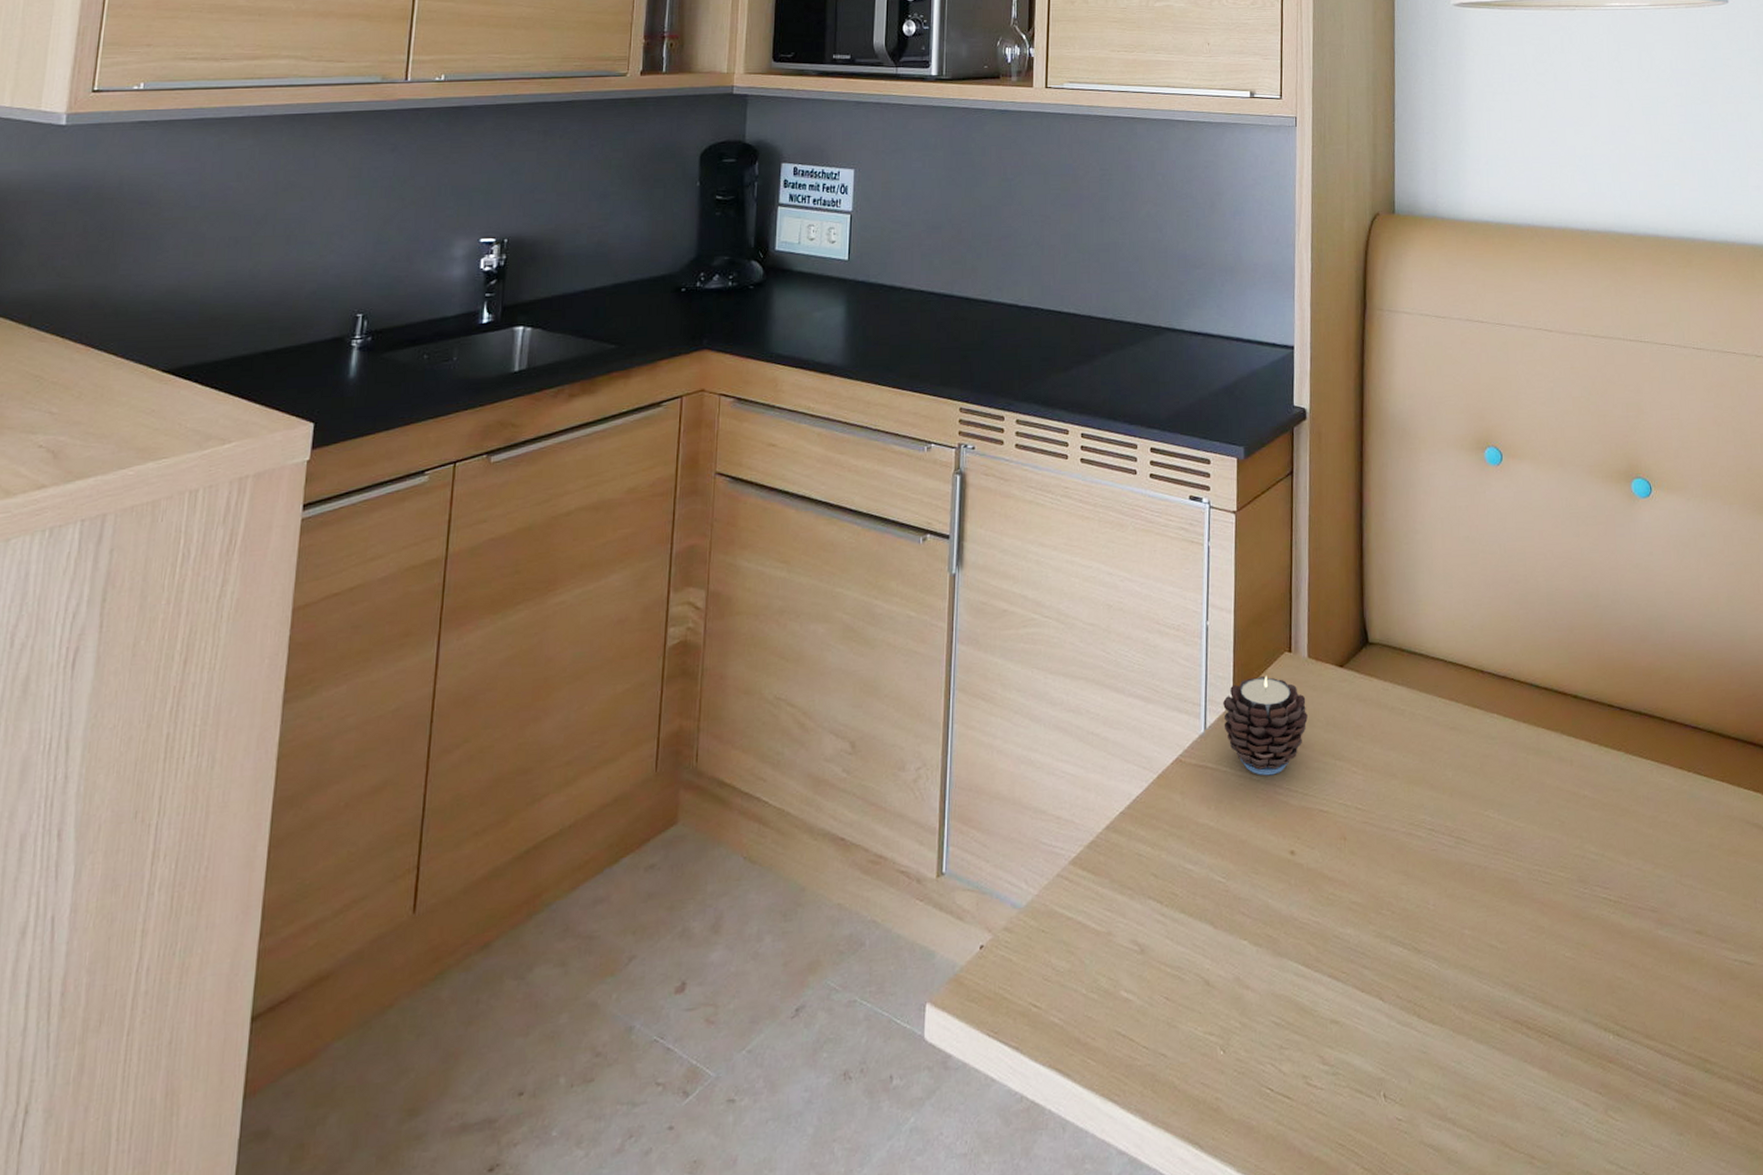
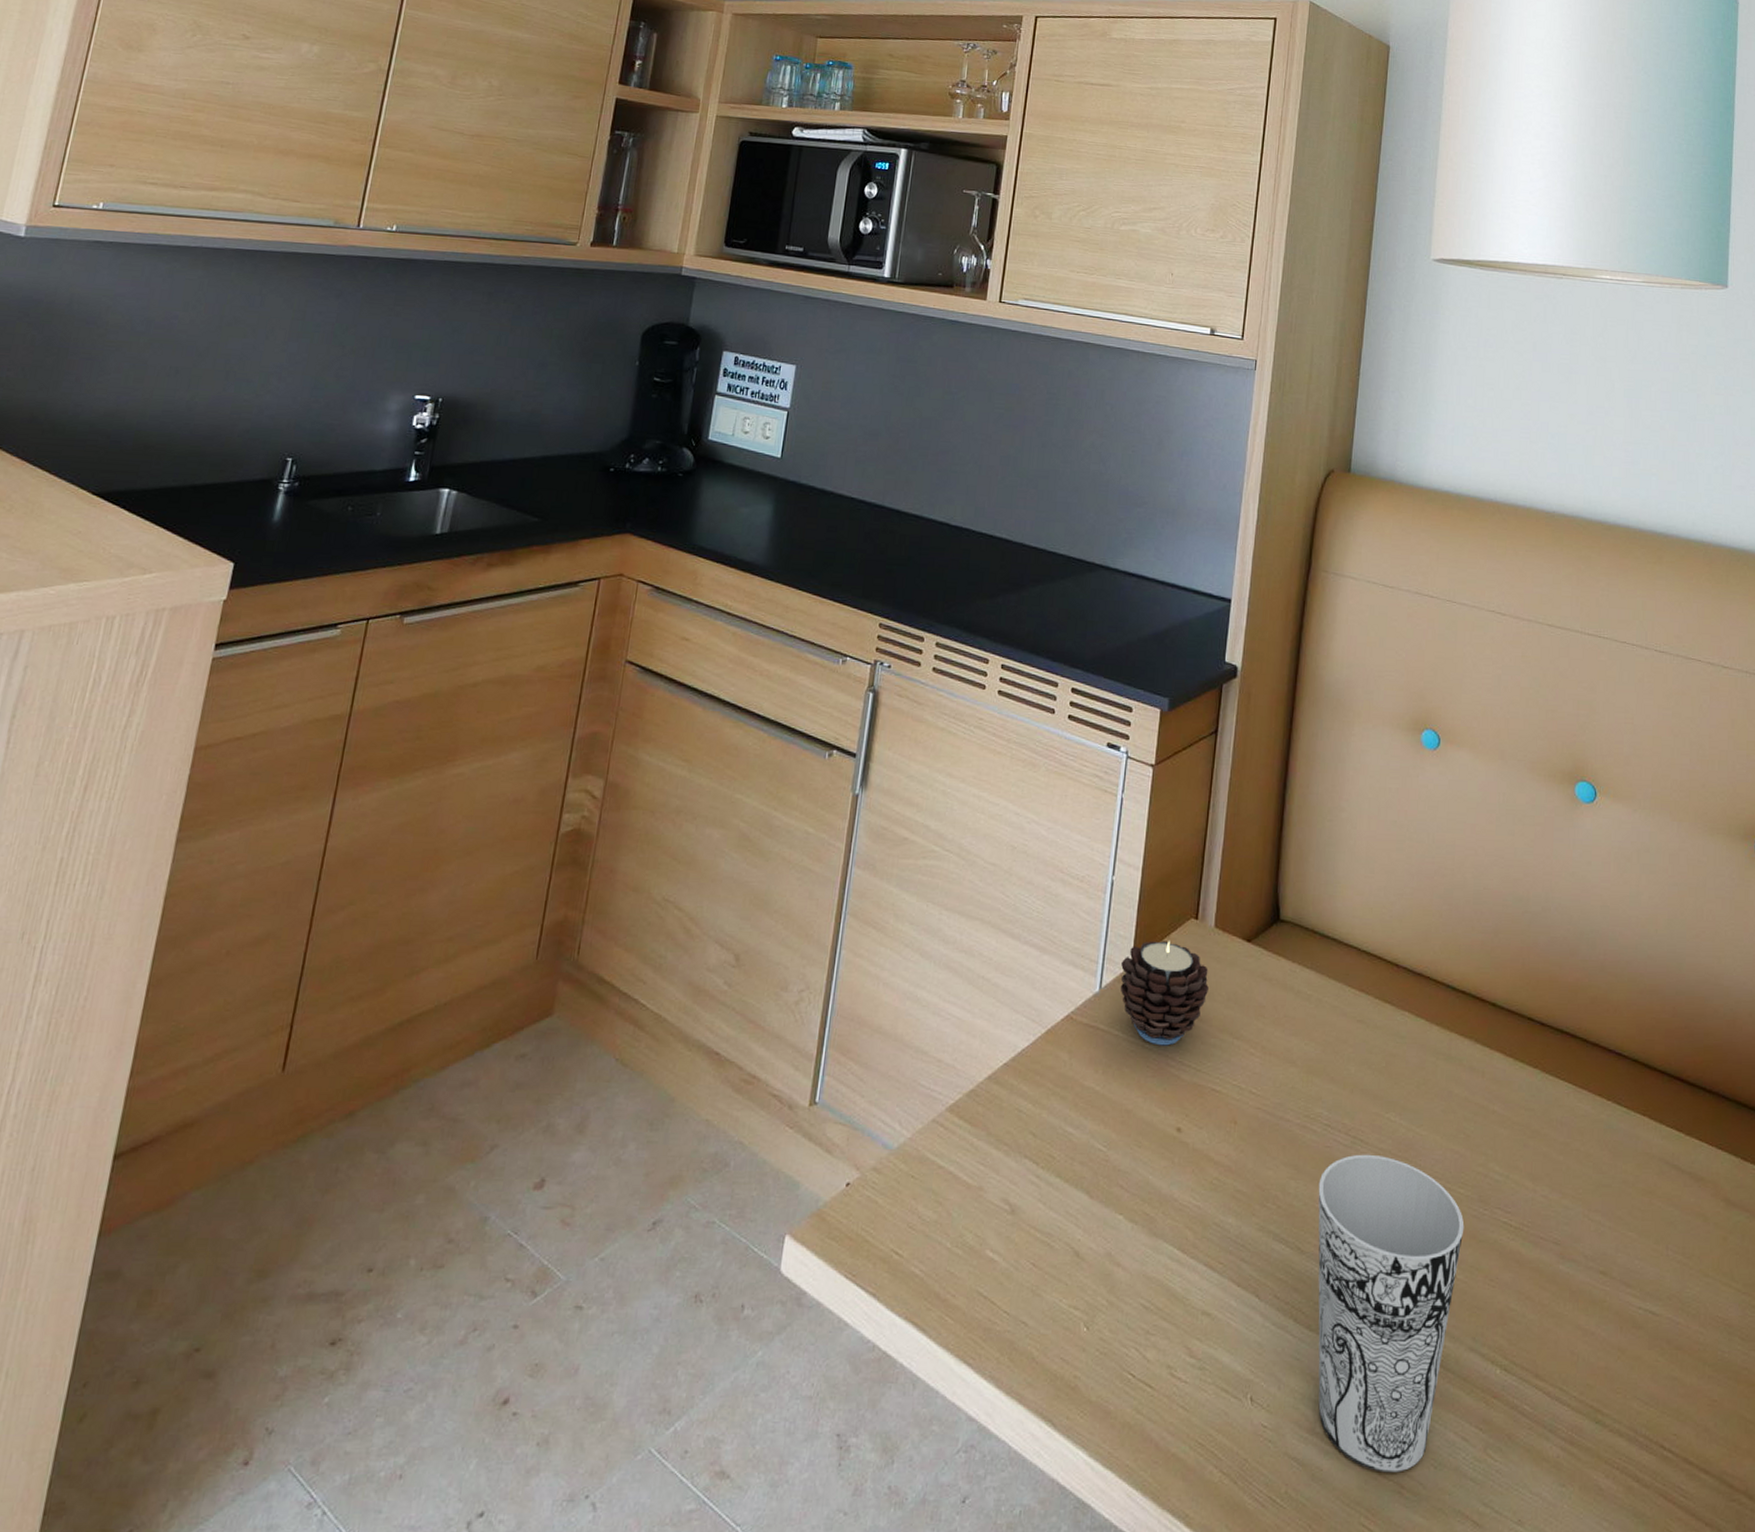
cup: none [1428,851,1568,1147] -> present [1318,1154,1465,1473]

